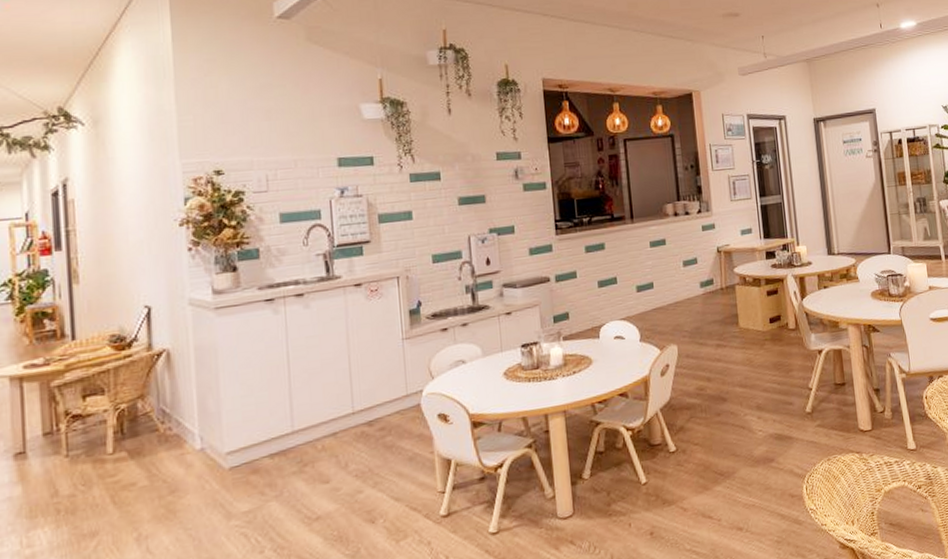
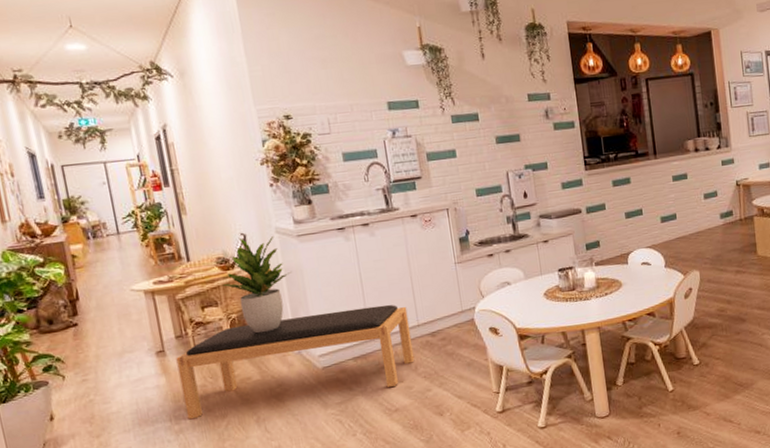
bench: none [40,388,346,541] -> present [176,304,415,420]
potted plant: none [109,309,204,428] -> present [219,236,292,334]

